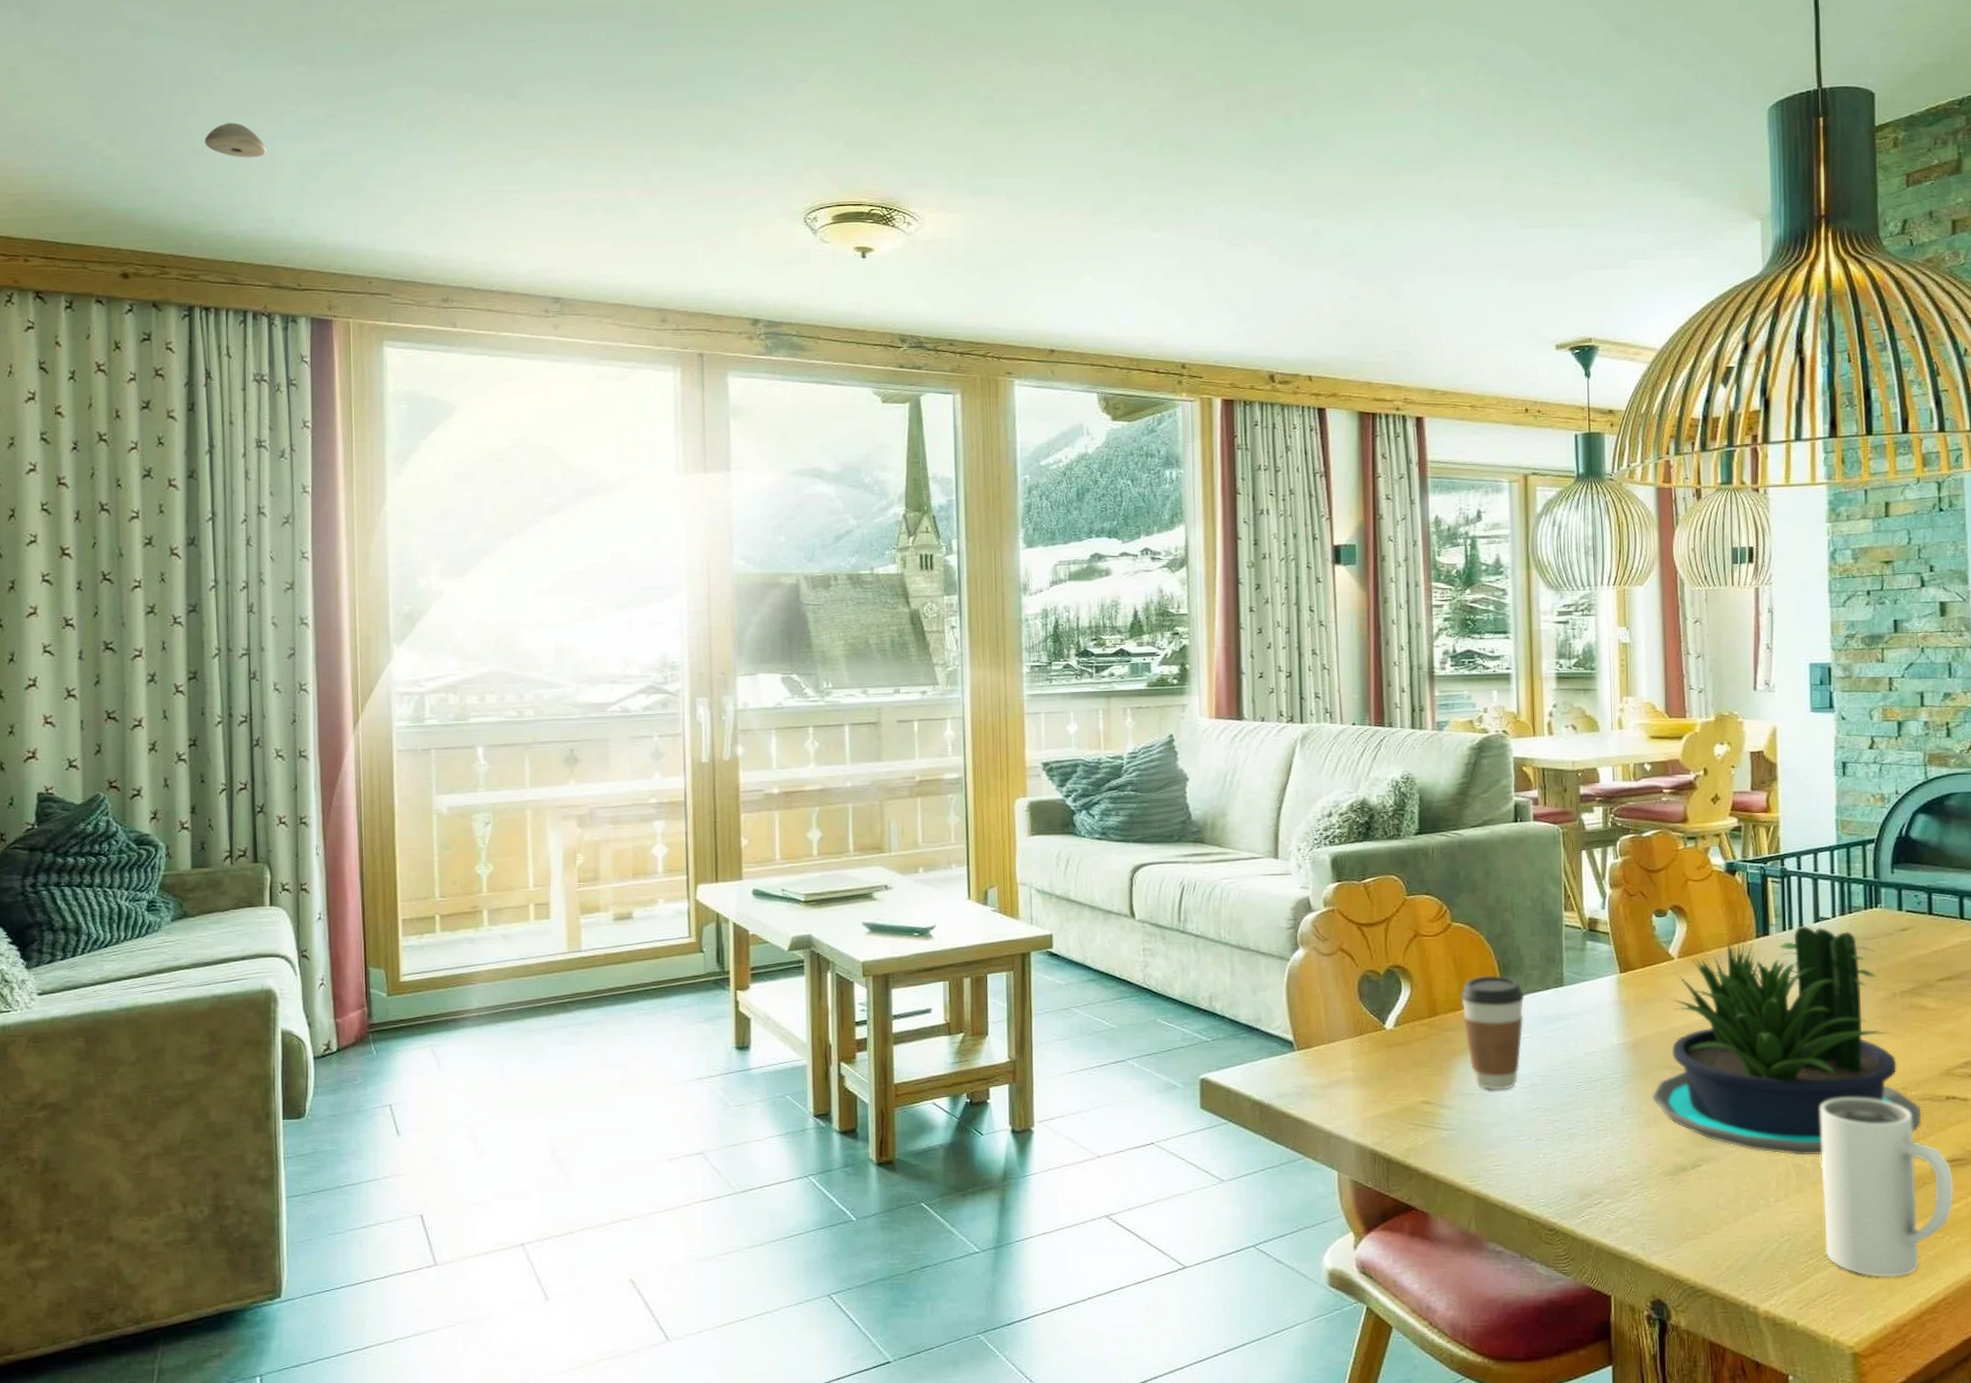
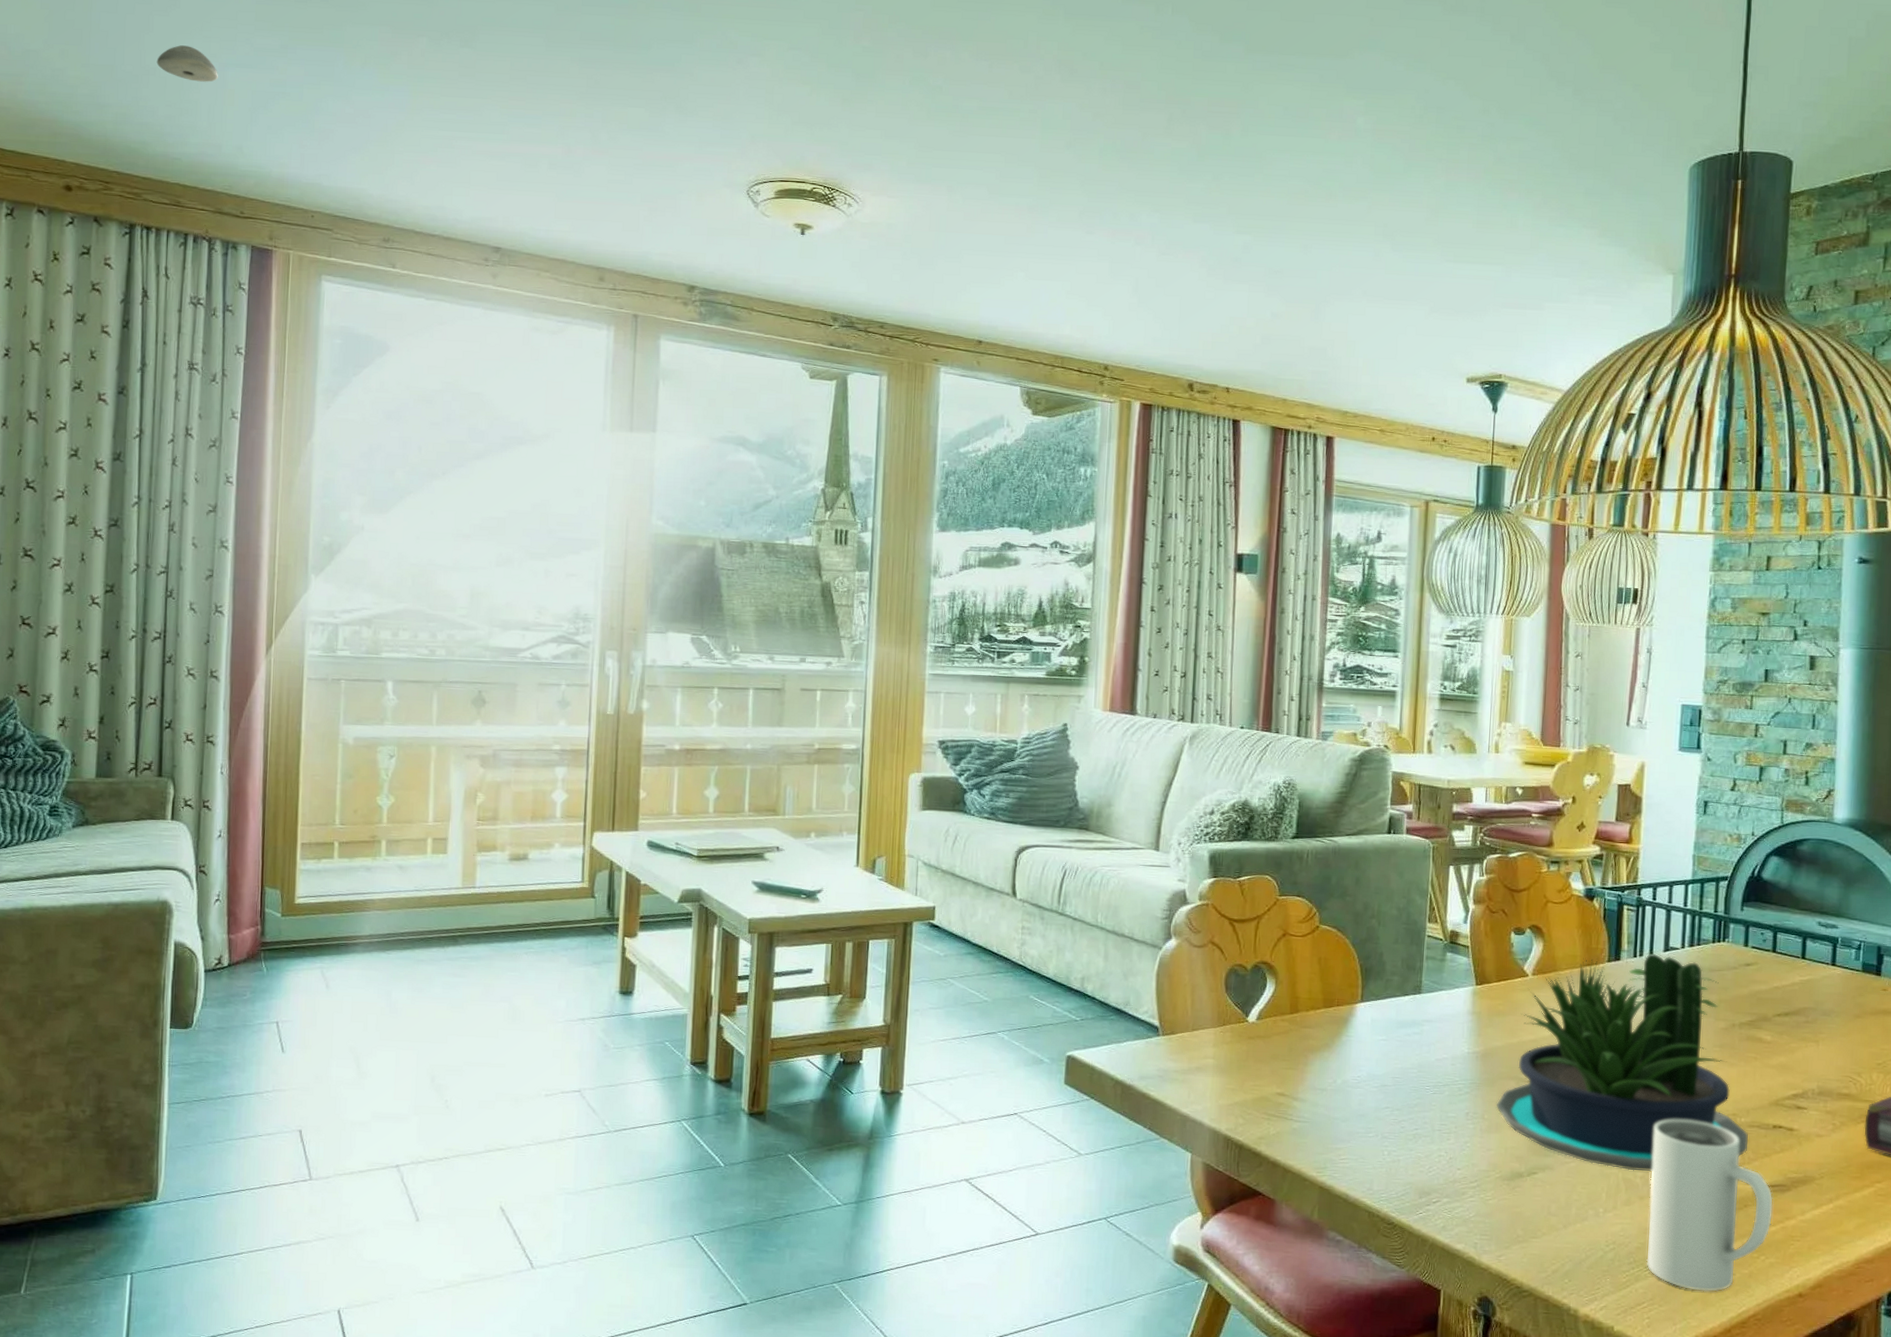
coffee cup: present [1460,975,1525,1090] -> none [1322,977,1383,1088]

